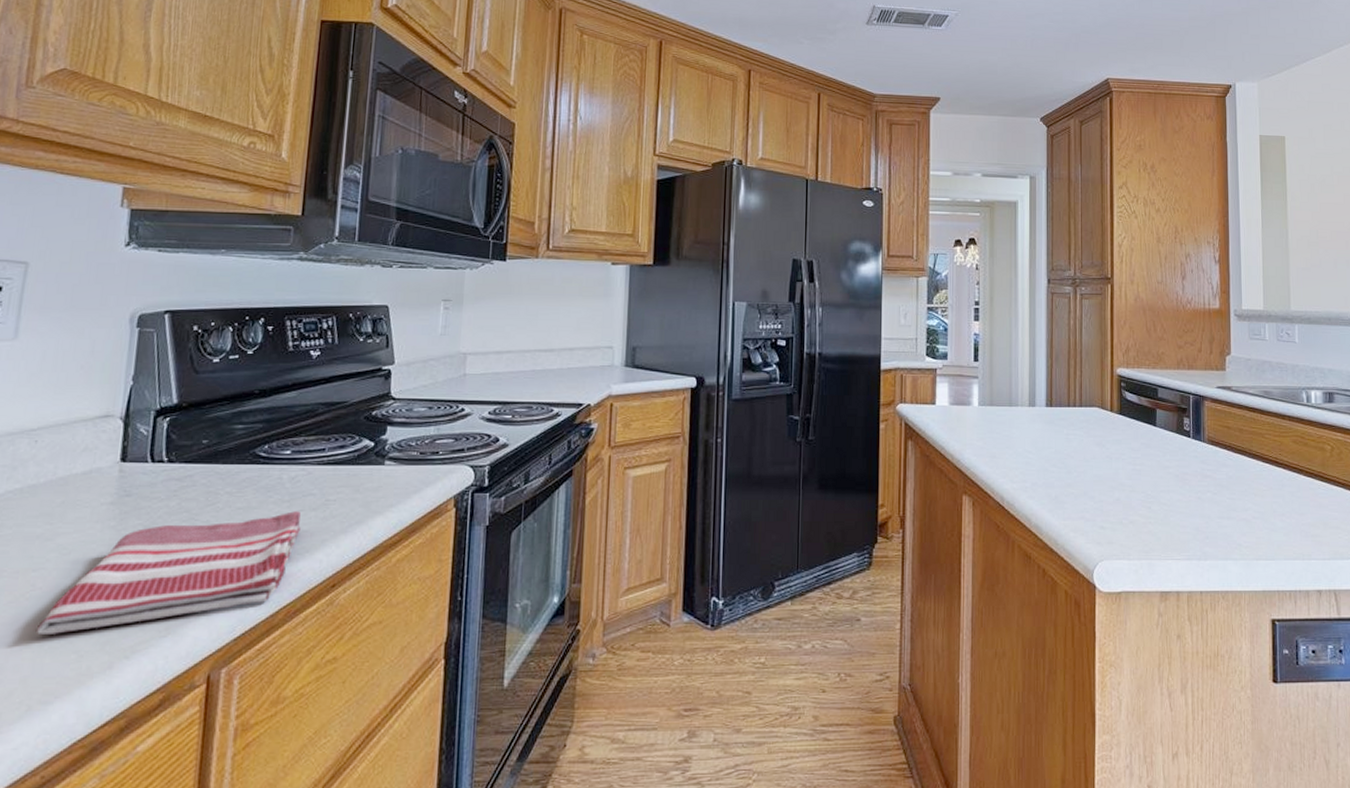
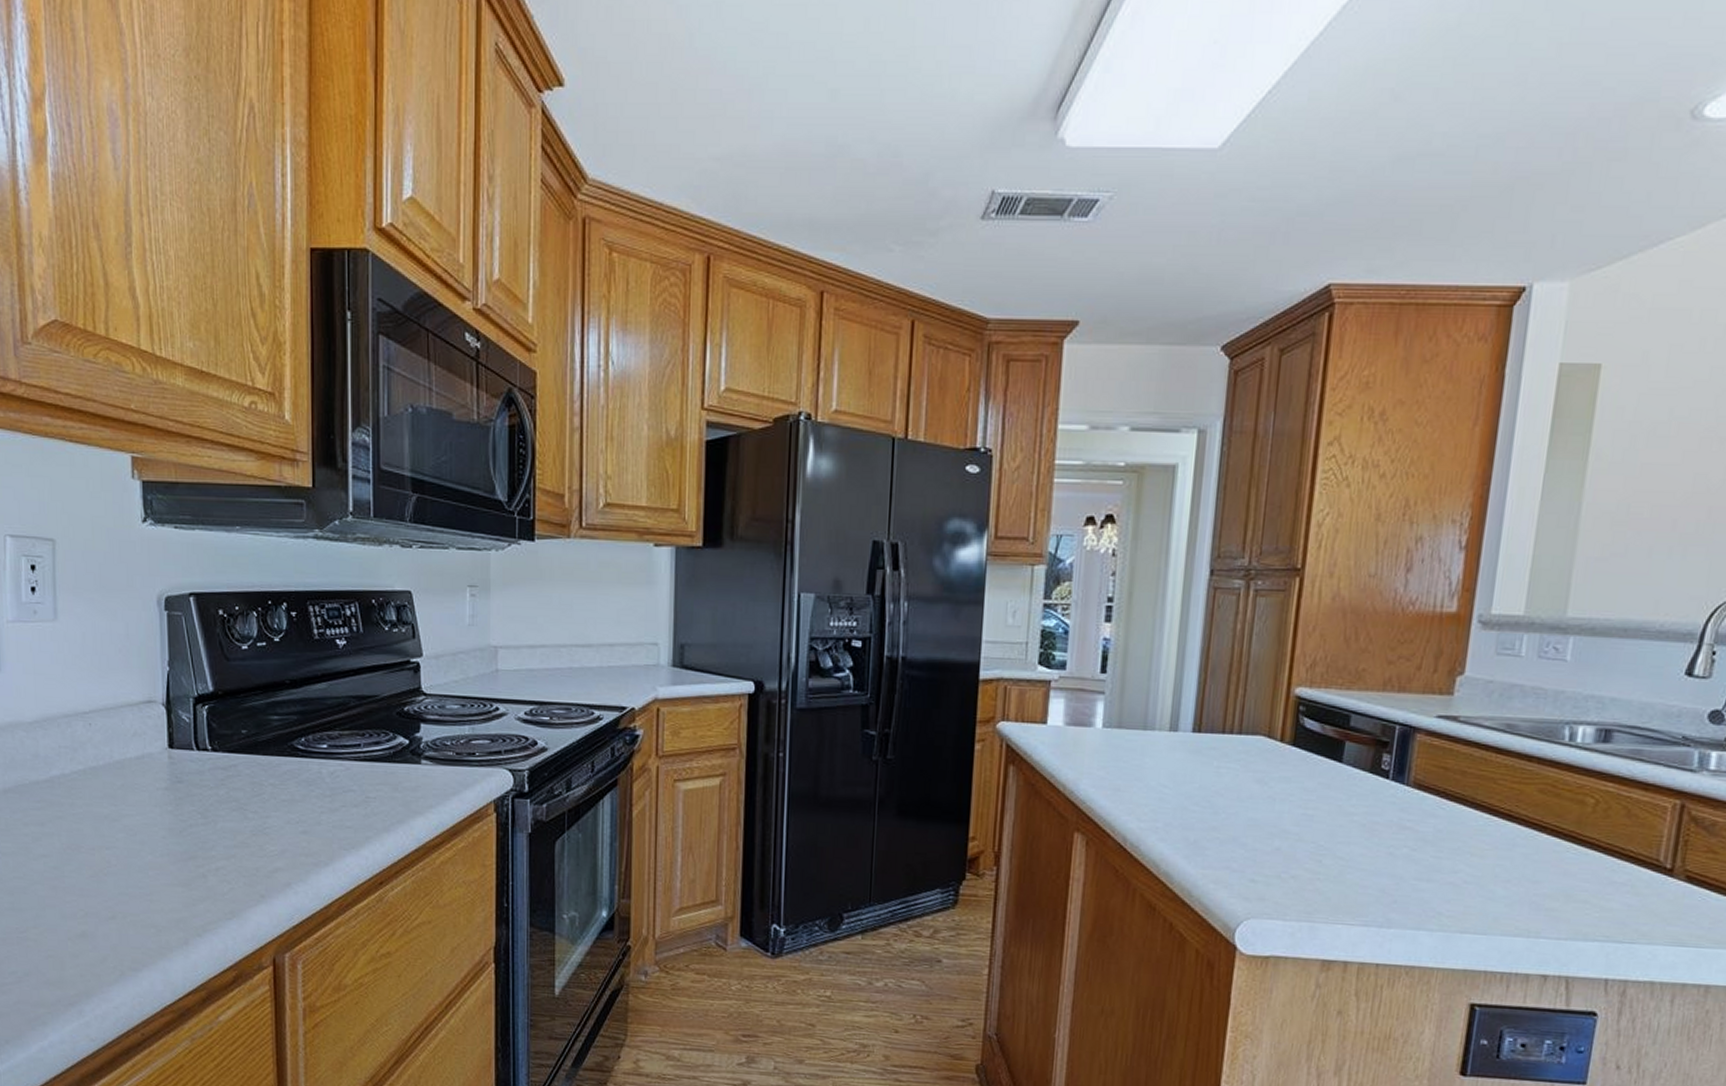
dish towel: present [36,511,301,634] -> none [117,806,344,909]

